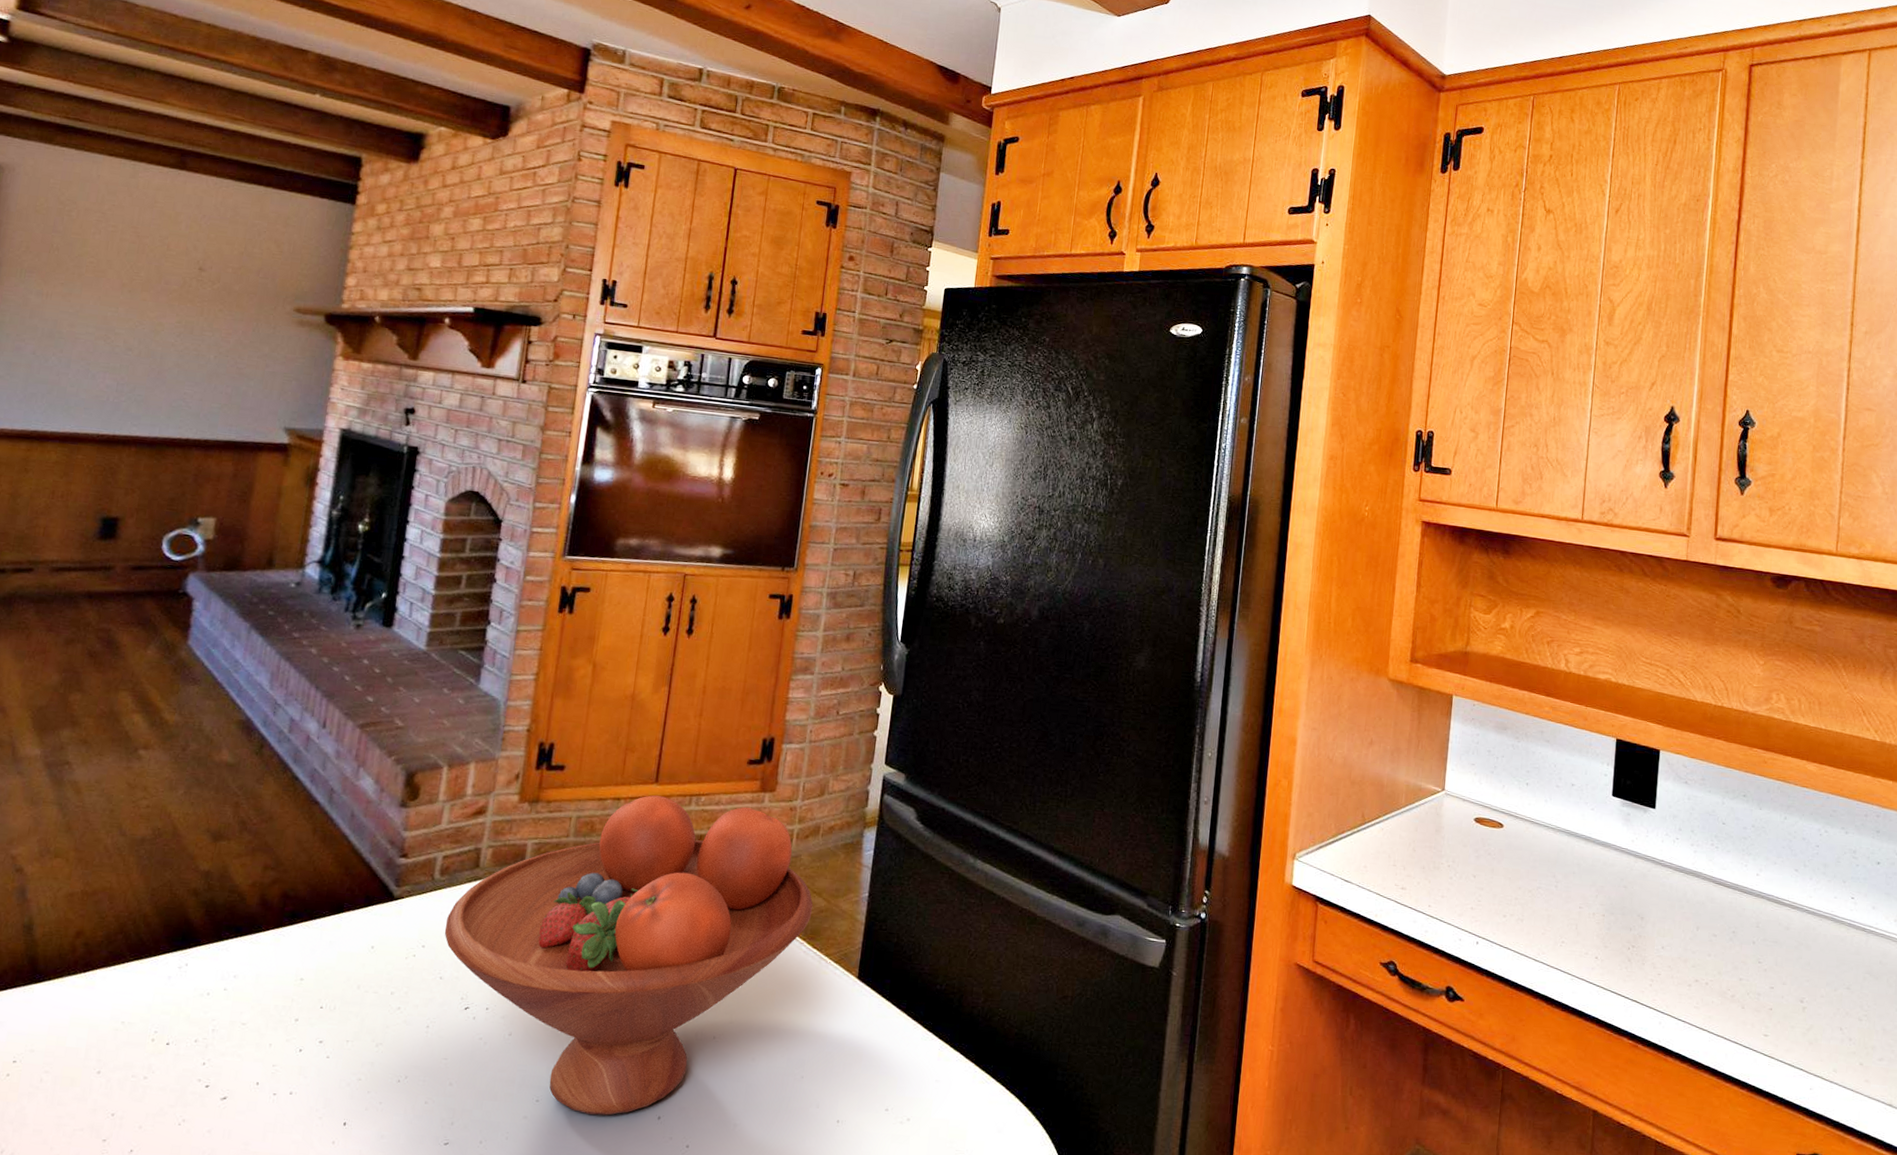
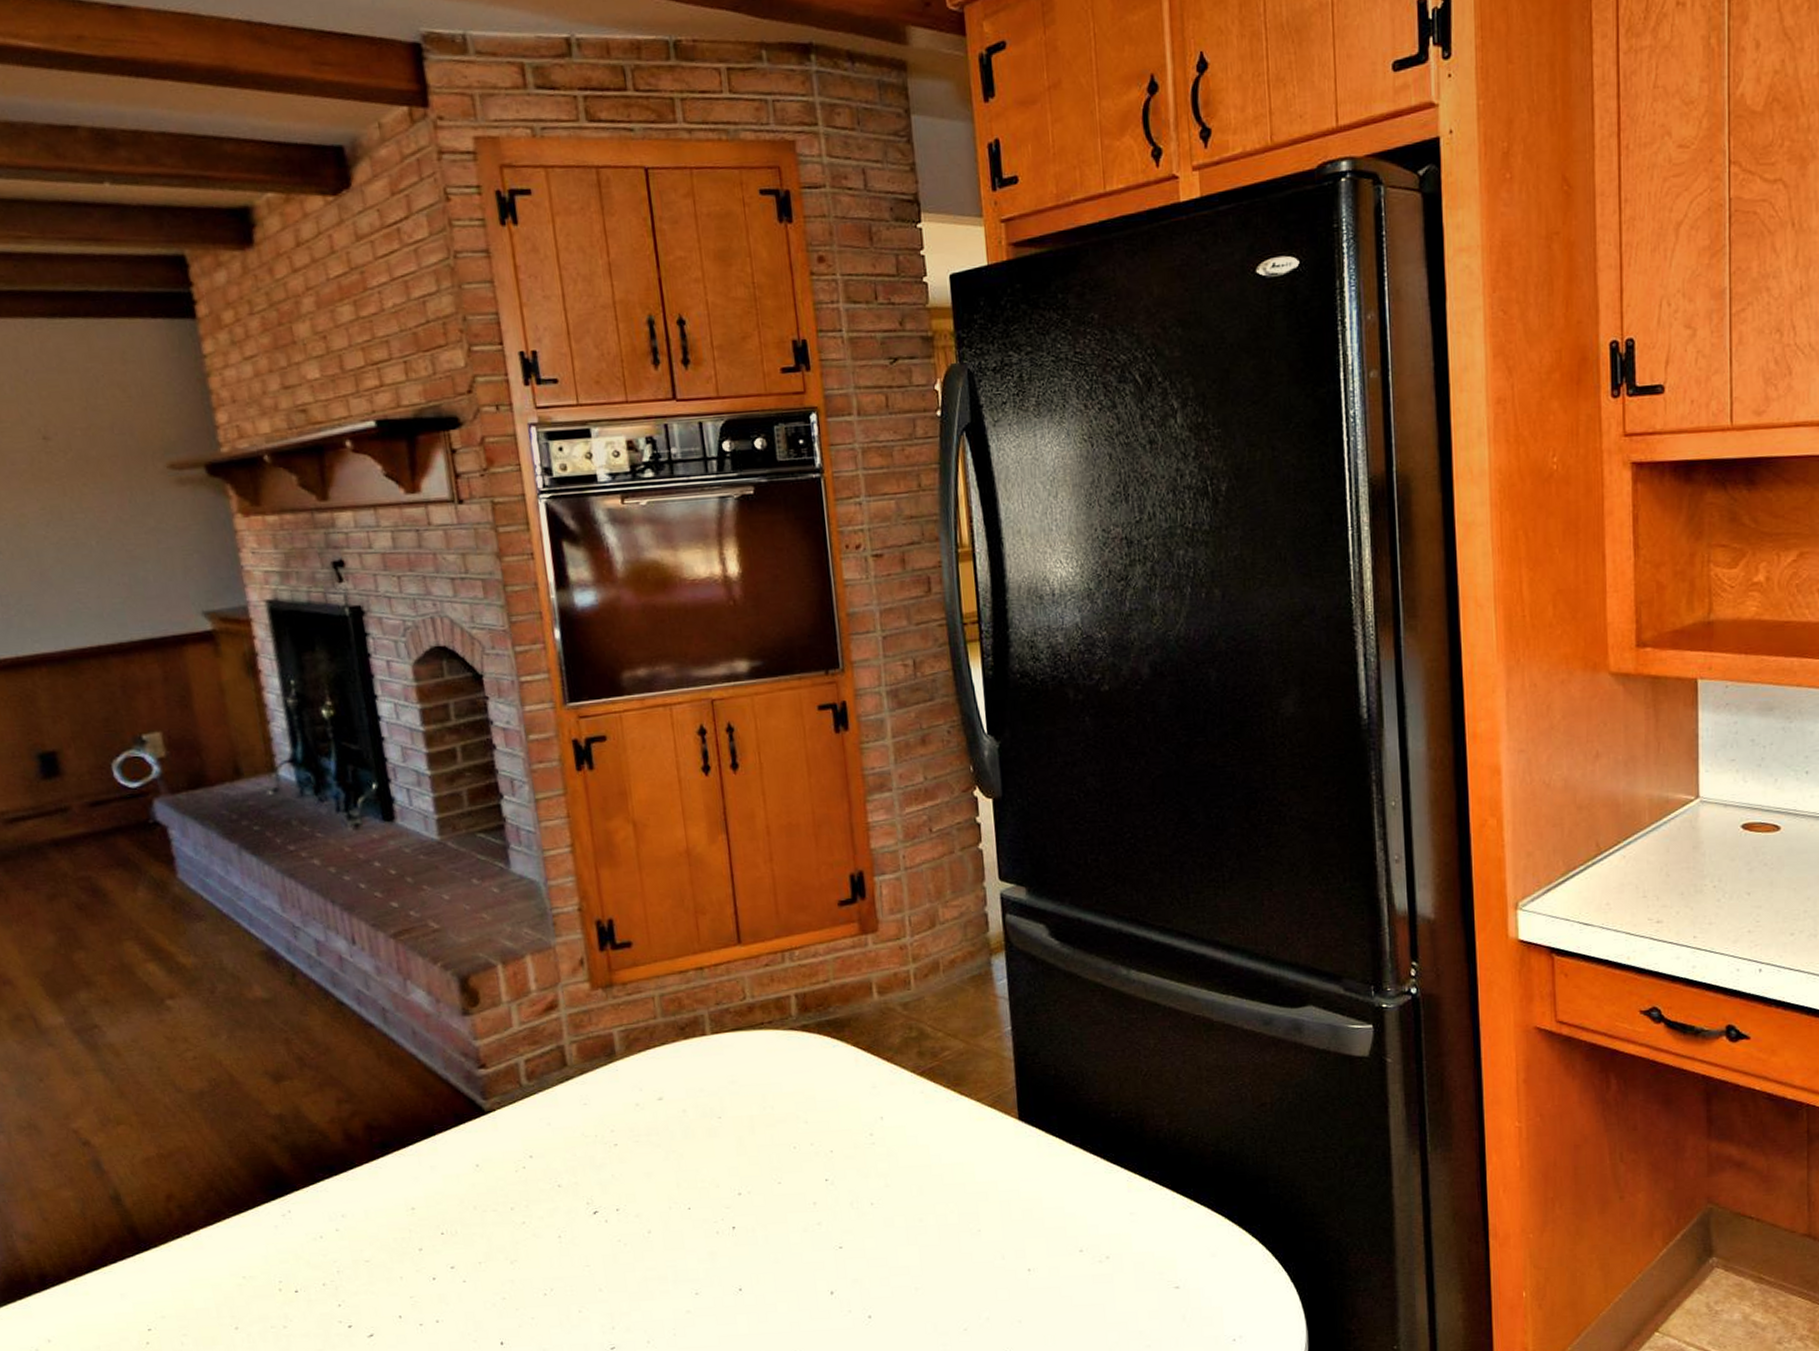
fruit bowl: present [444,795,813,1116] -> none [547,953,951,1300]

